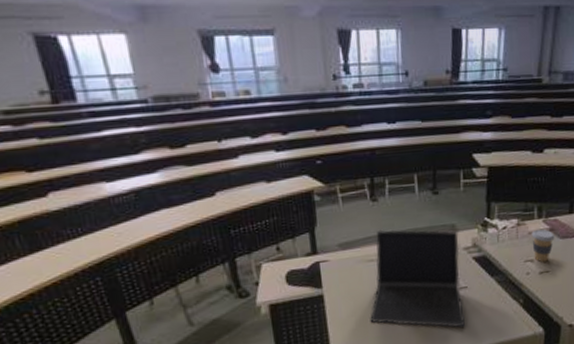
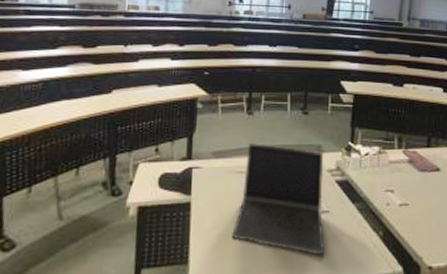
coffee cup: present [531,228,555,263] -> none [392,159,414,194]

